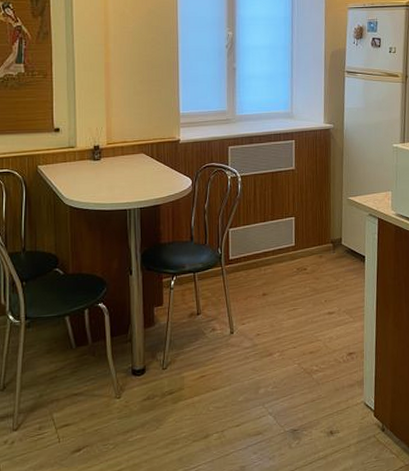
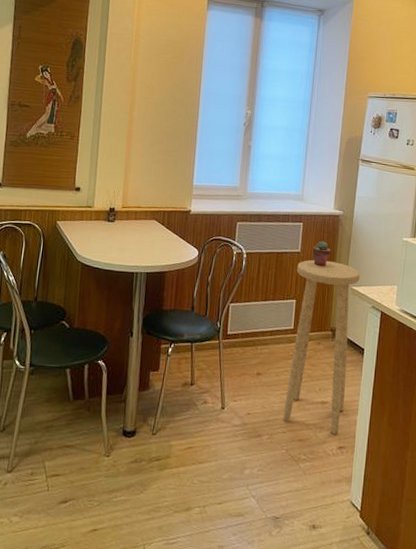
stool: none [292,174,355,342] -> present [283,259,360,435]
potted succulent: none [307,156,325,182] -> present [313,241,332,267]

